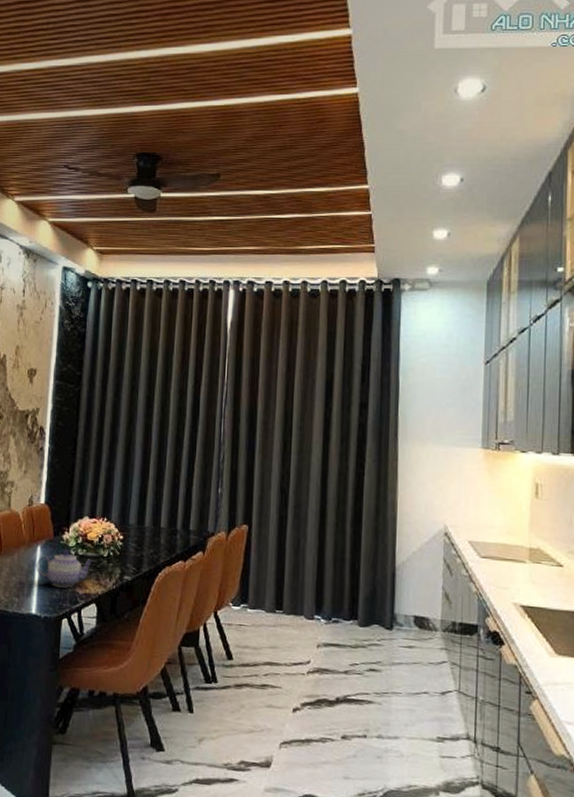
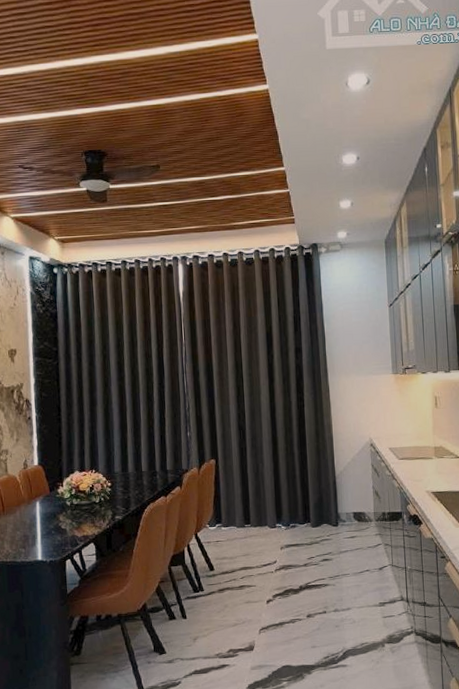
teapot: present [36,549,94,588] -> none [37,501,88,534]

